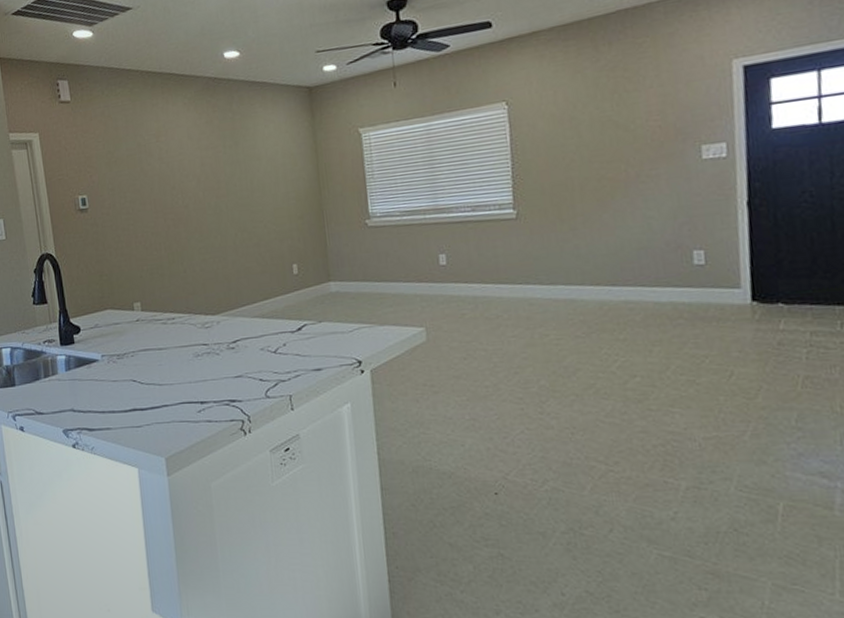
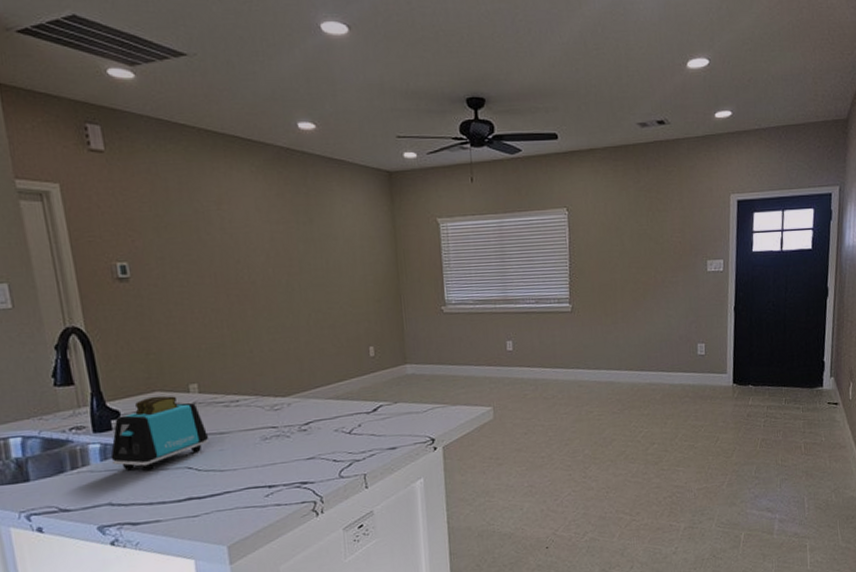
toaster: none [73,313,150,381] -> present [110,395,209,471]

